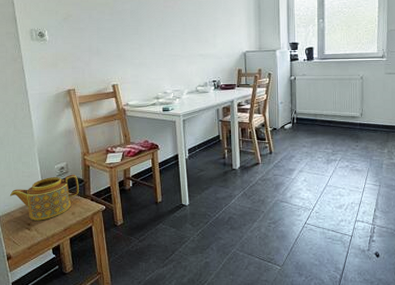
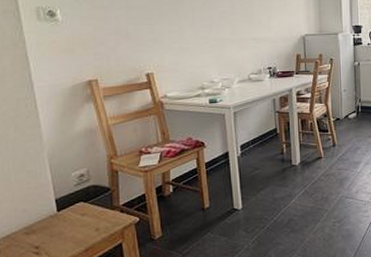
teapot: present [9,174,79,221] -> none [9,182,105,242]

